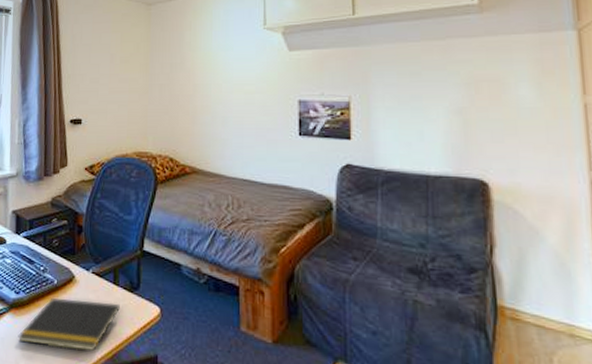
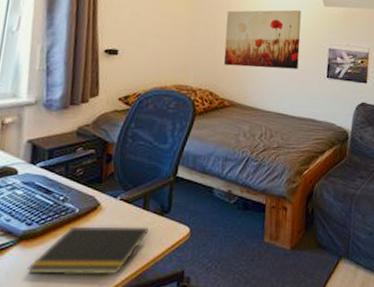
wall art: none [181,59,264,129] -> present [224,9,302,69]

